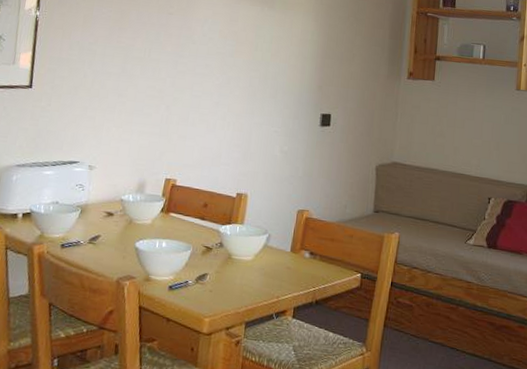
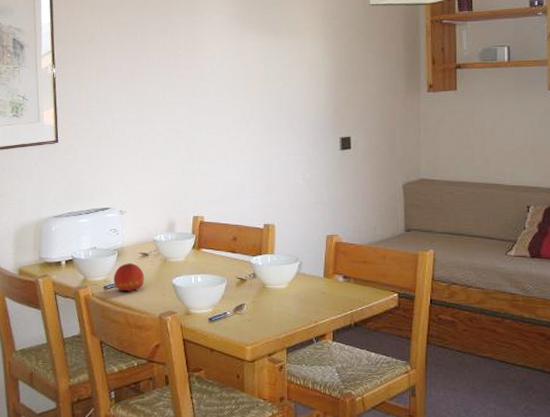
fruit: none [72,221,107,253] -> present [114,262,145,292]

